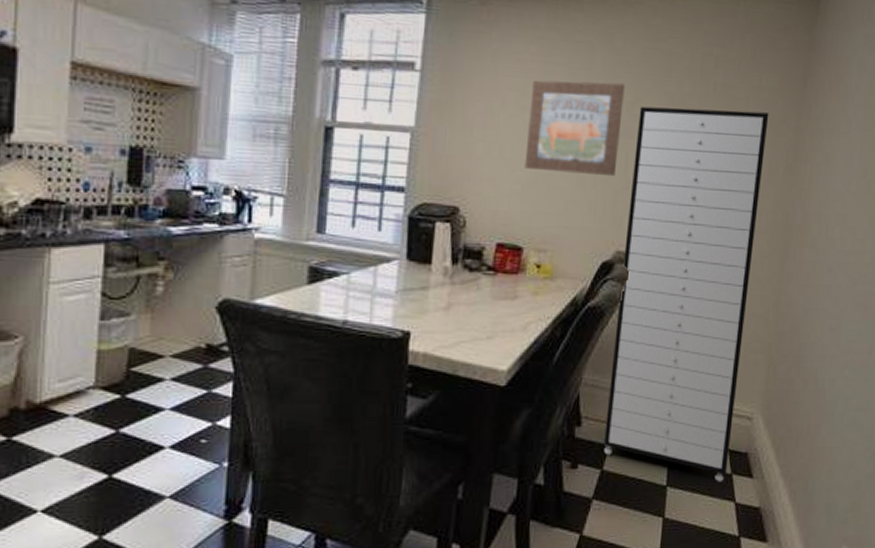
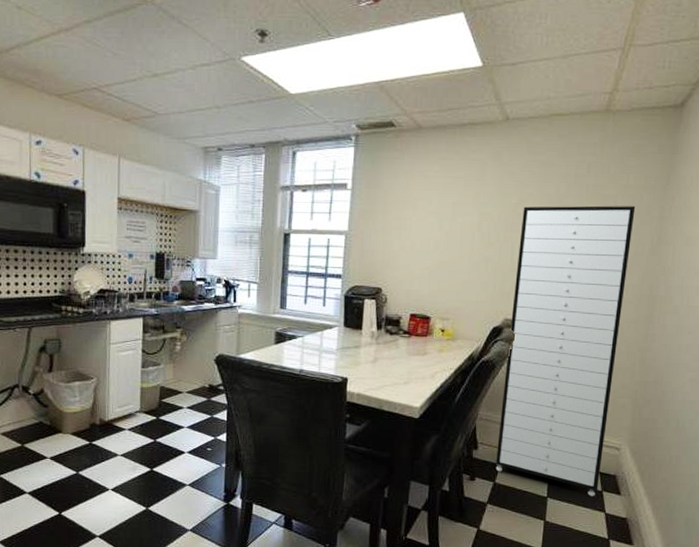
wall art: present [524,80,625,177] -> none [431,189,511,262]

